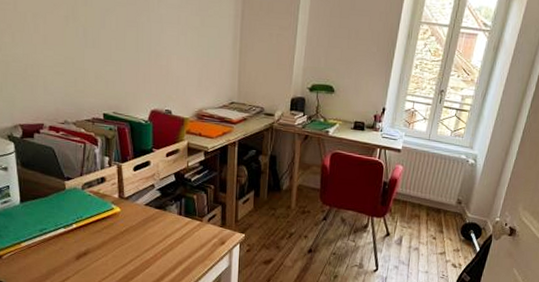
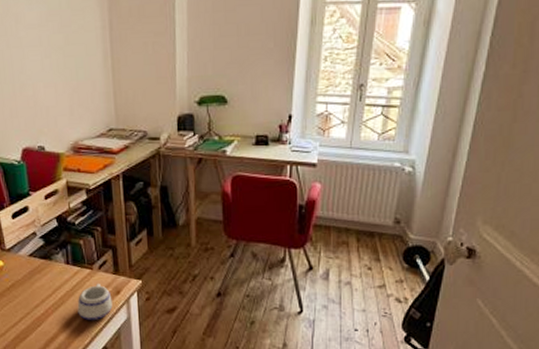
mug: none [184,233,217,267] -> present [77,283,113,321]

